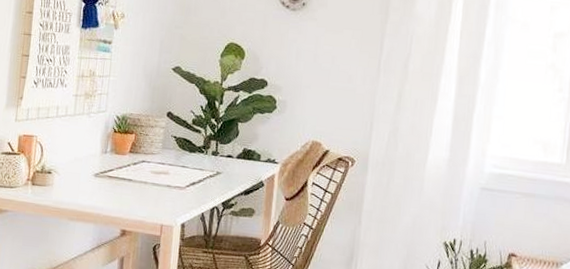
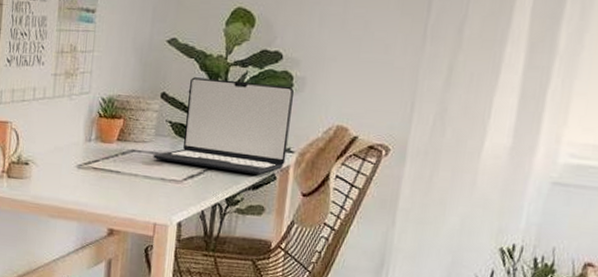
laptop: none [160,99,277,182] -> present [153,77,294,175]

